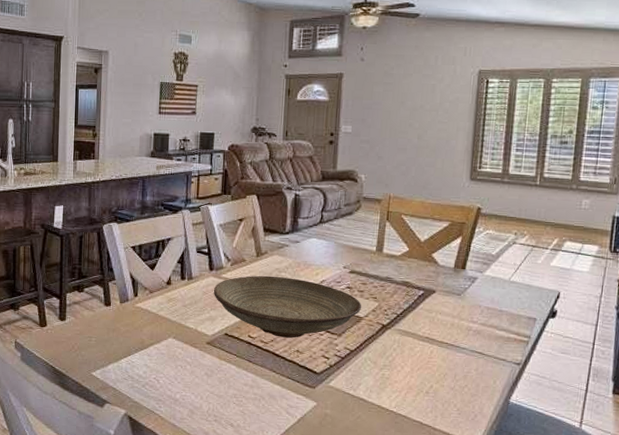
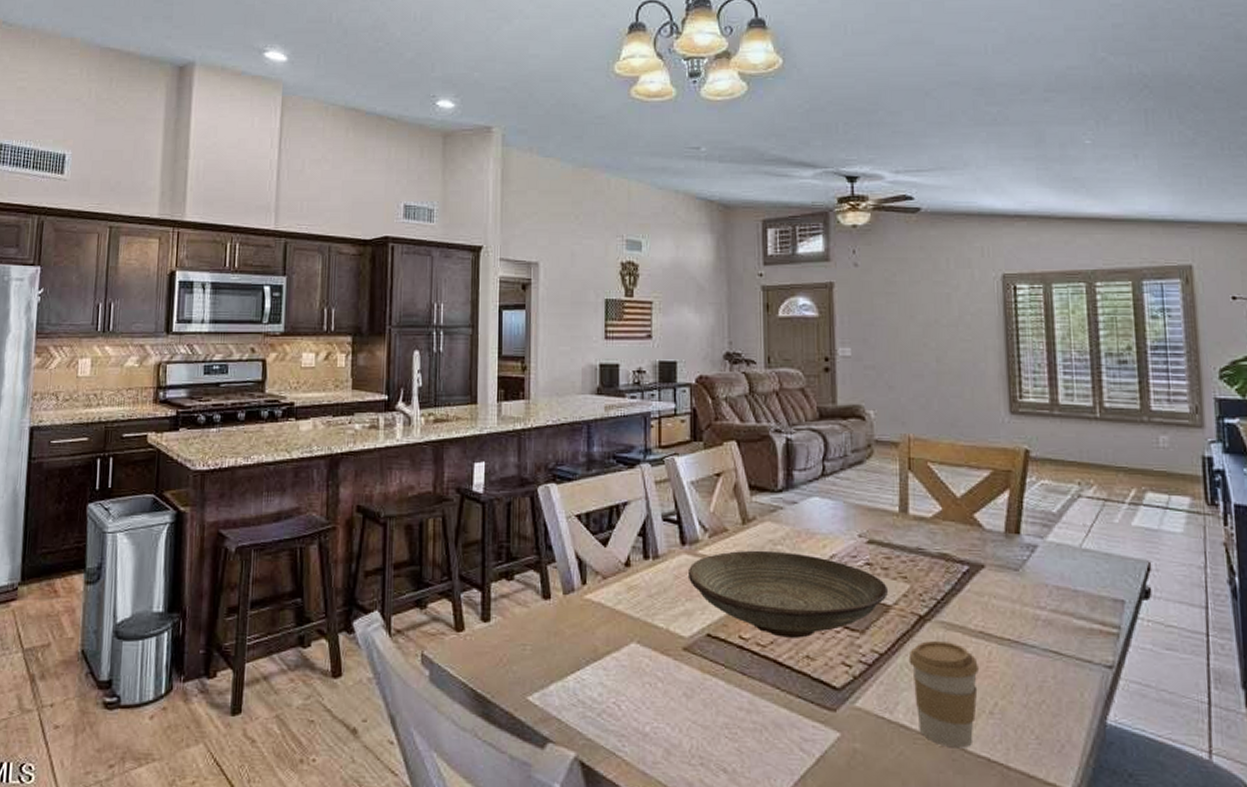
coffee cup: none [371,343,422,415] -> present [908,641,979,749]

